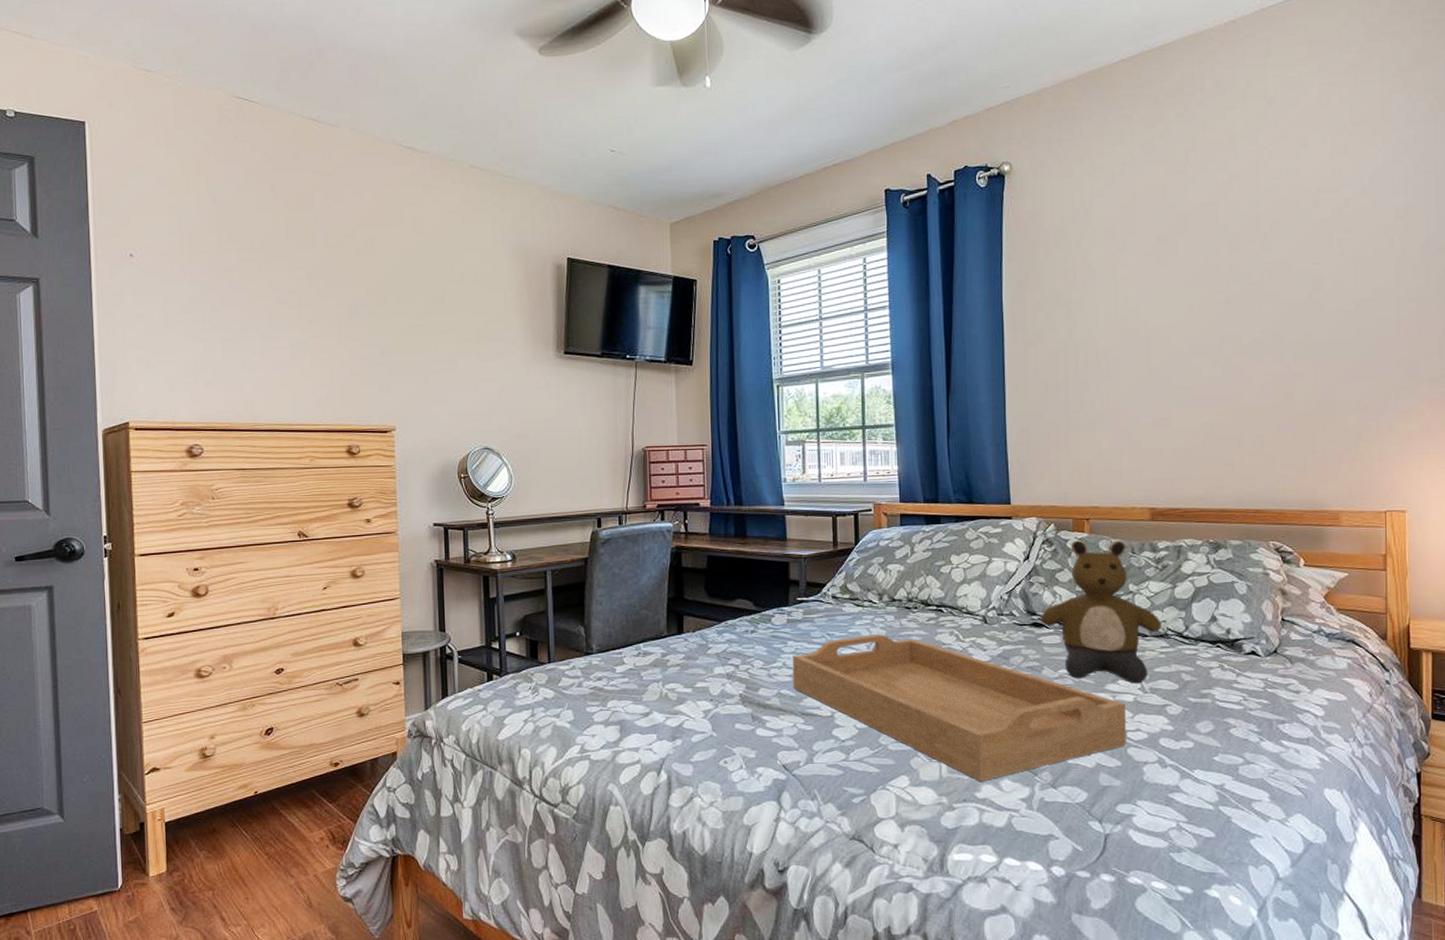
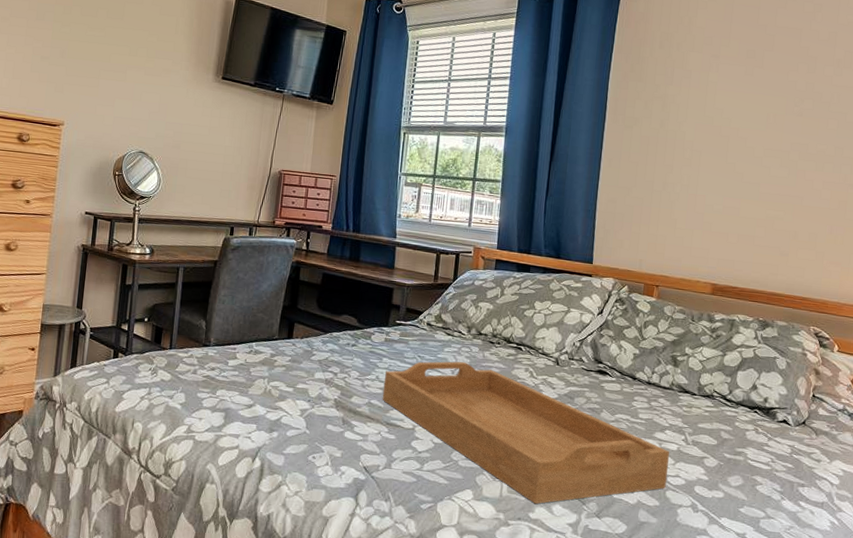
bear: present [1040,540,1162,684] -> none [605,303,709,436]

